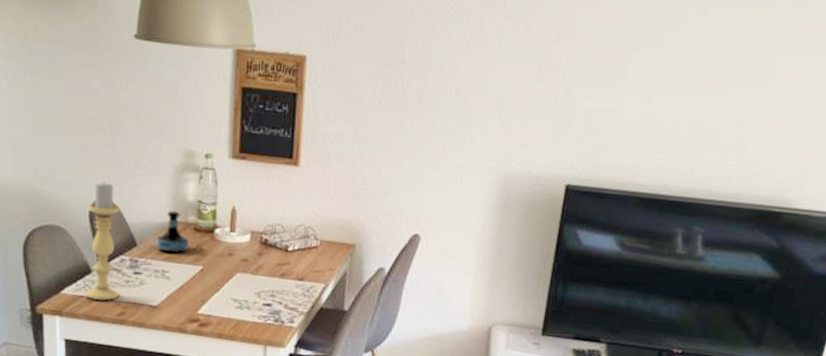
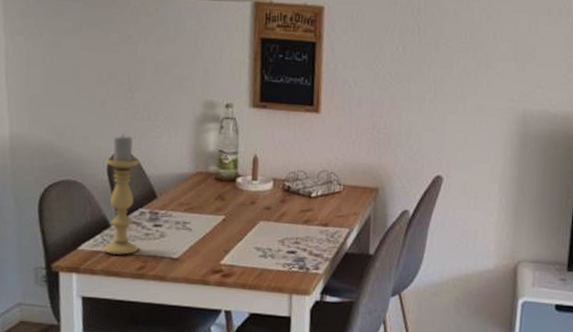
tequila bottle: present [156,210,189,254] -> none [176,161,210,205]

